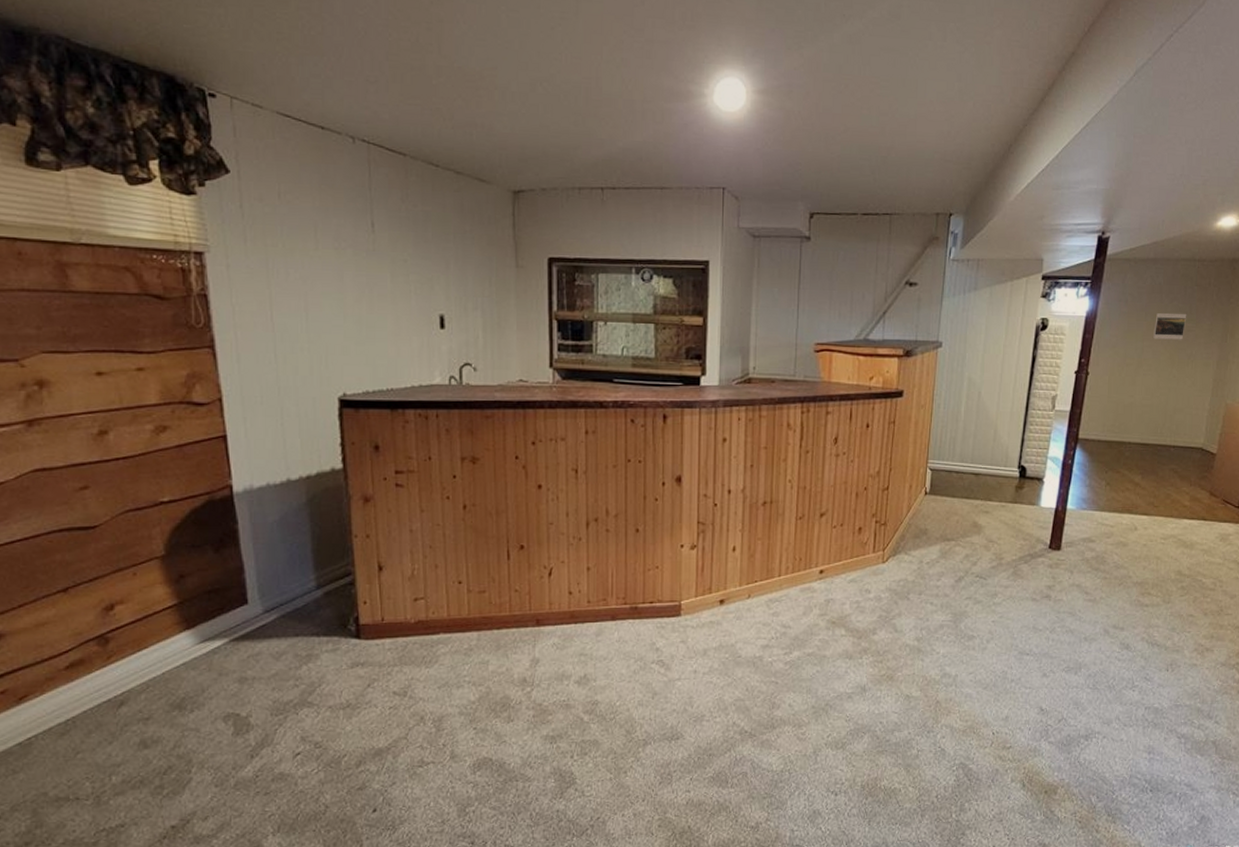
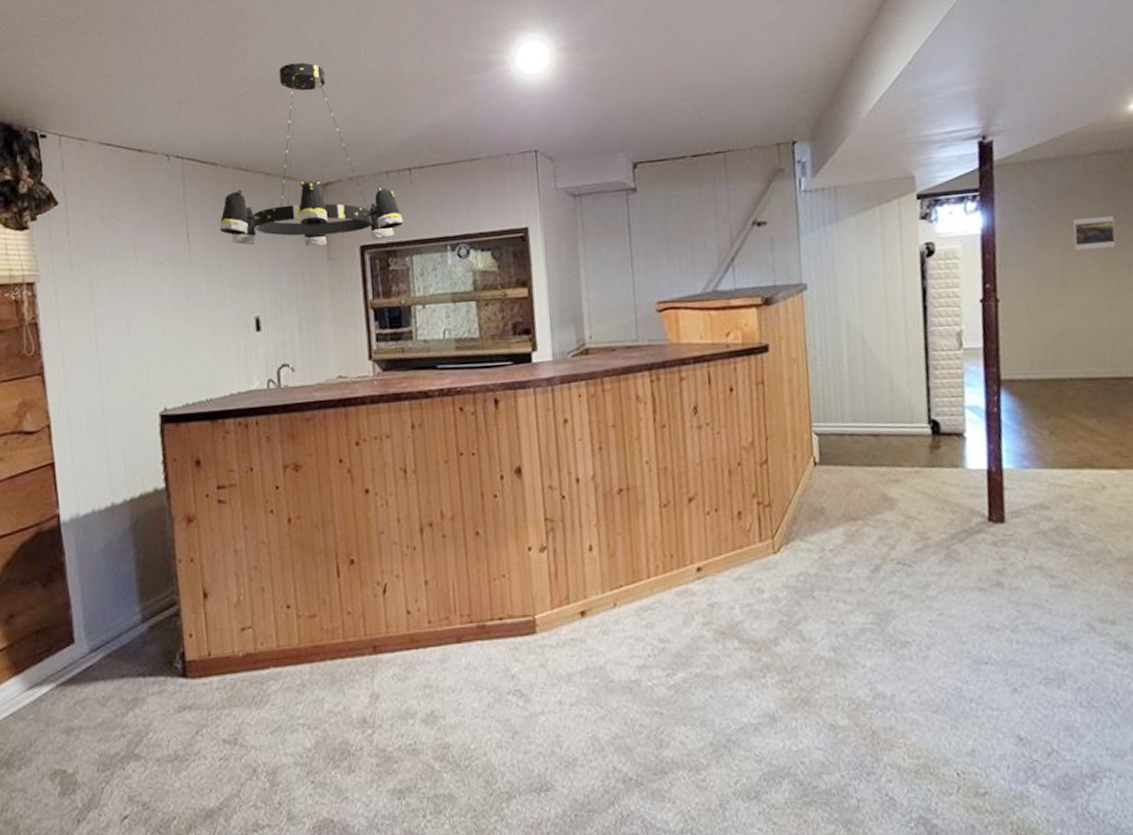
chandelier: none [405,60,592,254] -> present [219,62,404,247]

